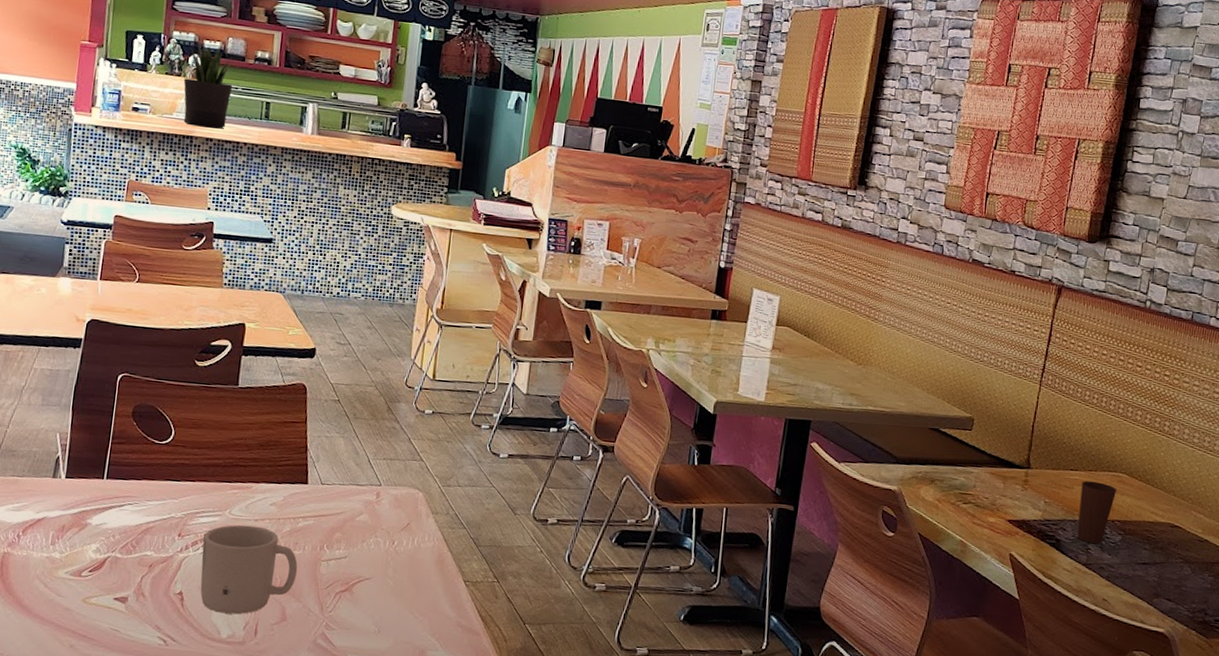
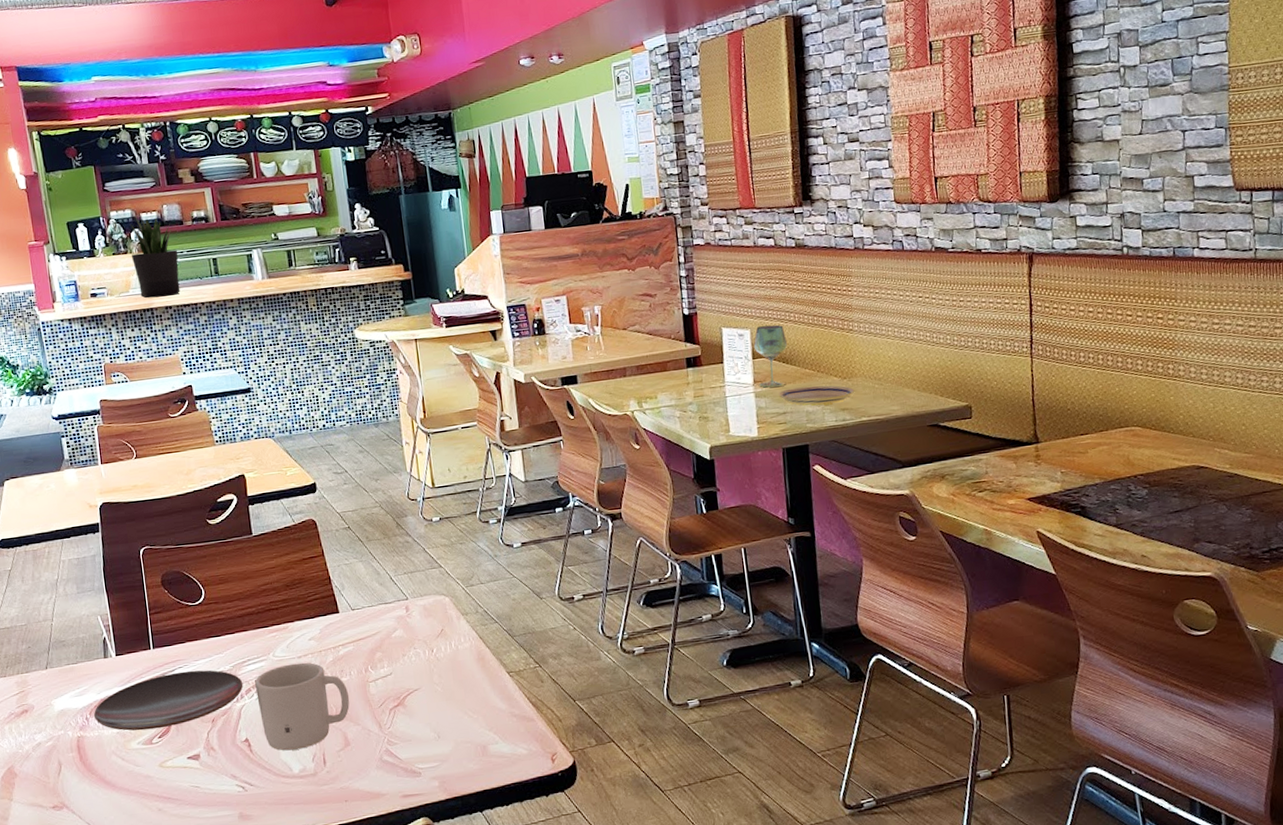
plate: none [26,508,192,563] -> present [93,670,244,731]
wine glass: none [777,295,813,359] -> present [753,324,788,388]
plate: none [794,362,867,387] -> present [779,385,855,405]
cup: present [1077,481,1117,544] -> none [1095,440,1133,503]

